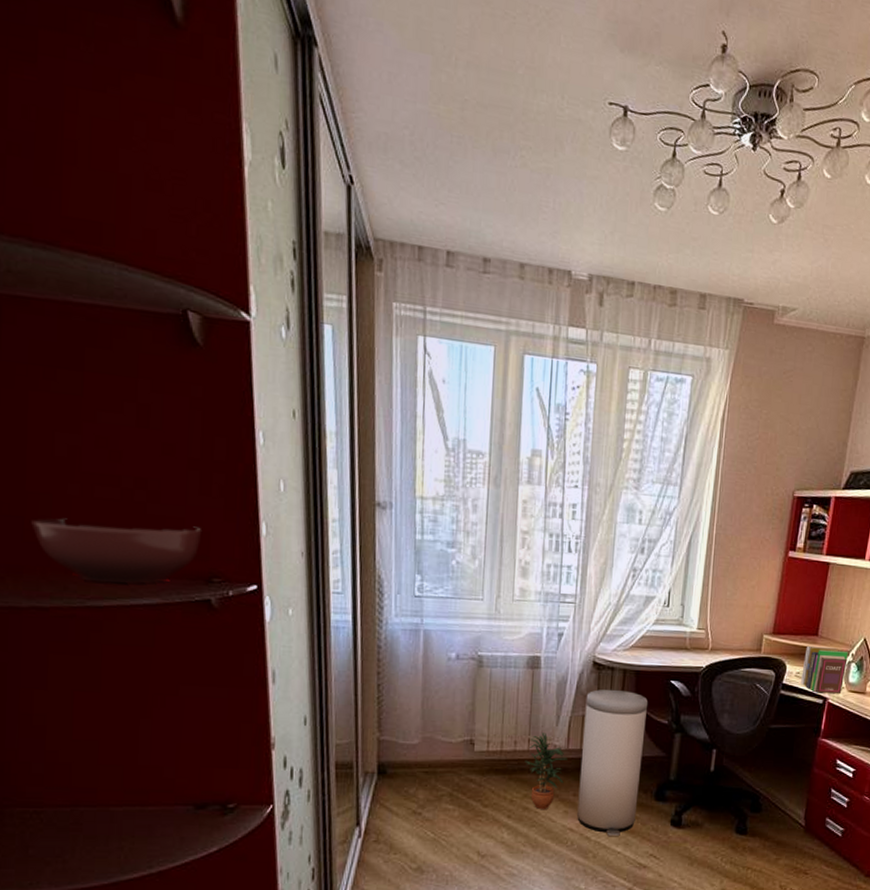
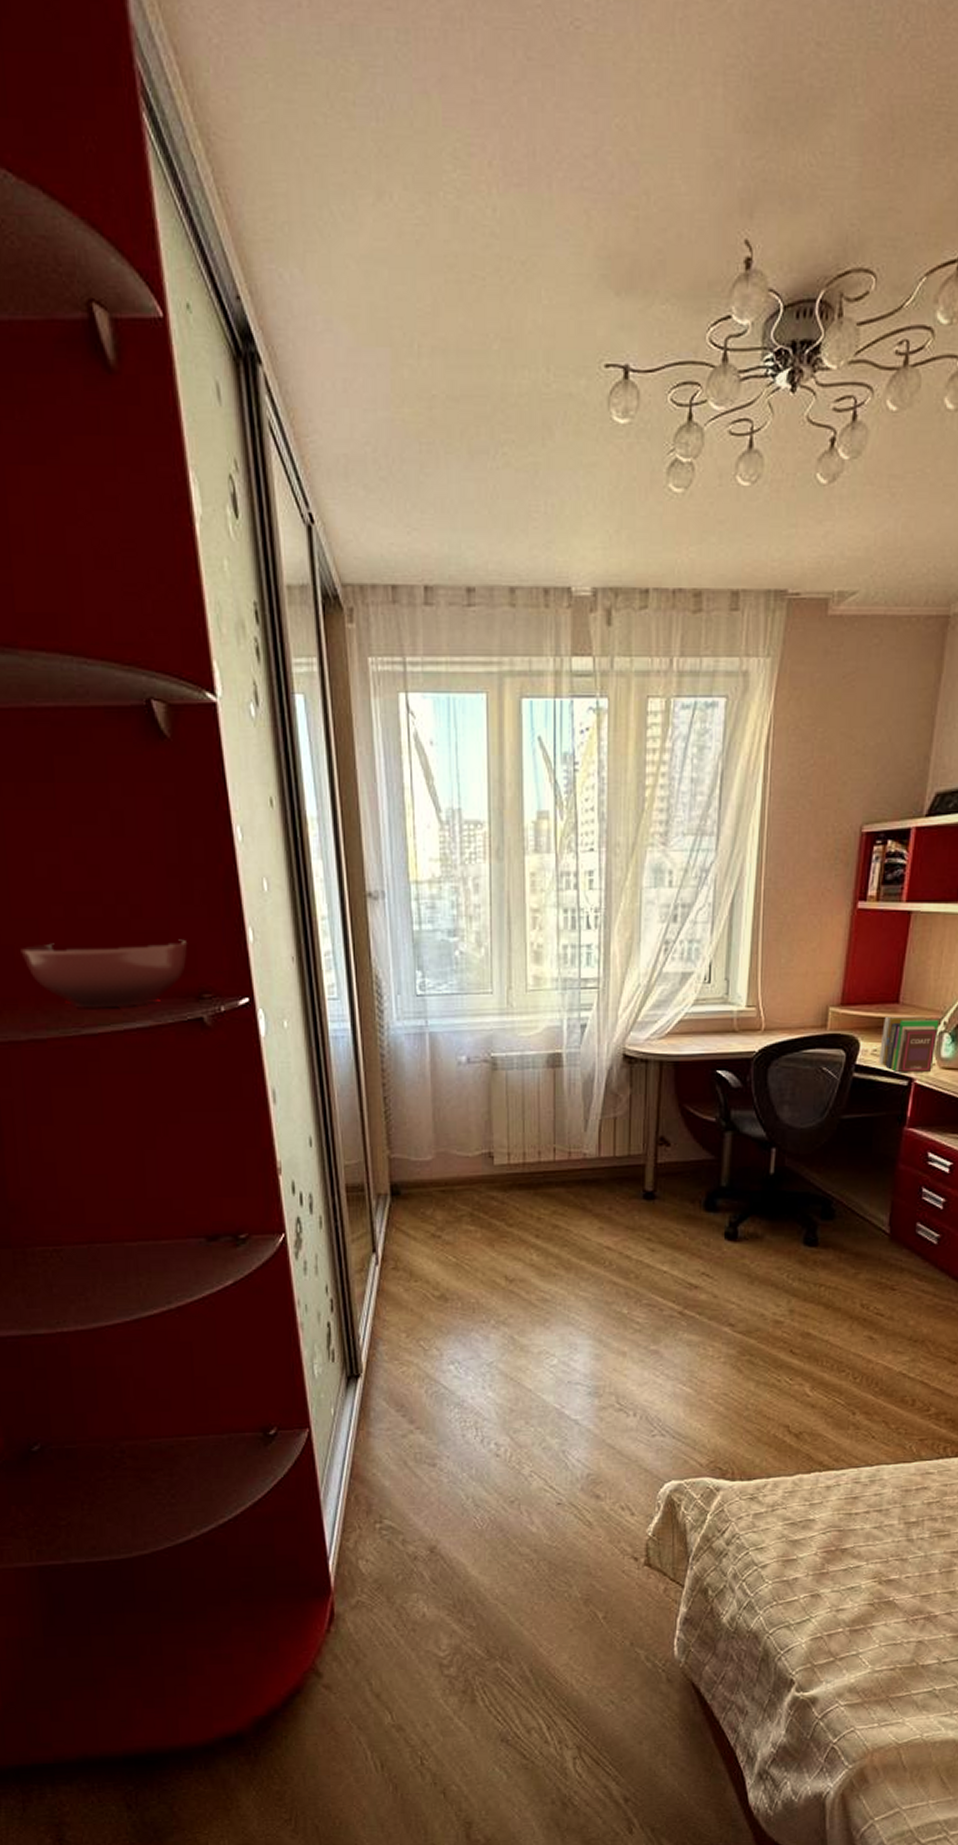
potted plant: present [524,732,568,809] -> none [551,1140,600,1226]
pedal bin: present [577,689,649,837] -> none [615,1085,691,1255]

